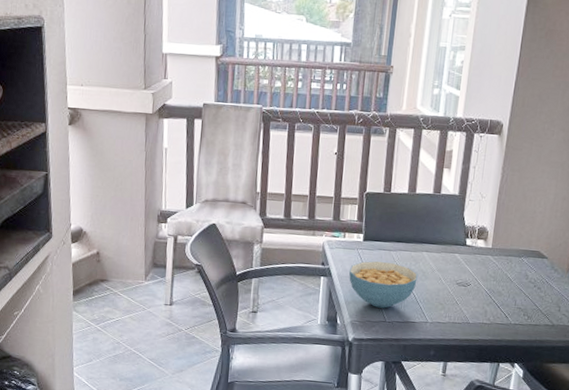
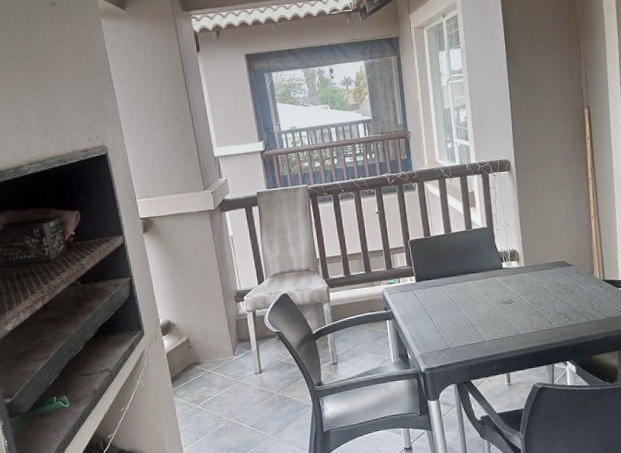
cereal bowl: present [348,260,418,308] -> none [409,296,469,338]

